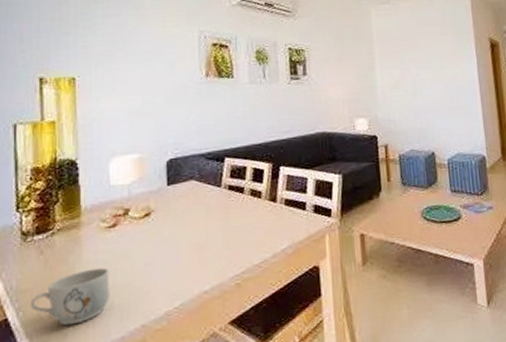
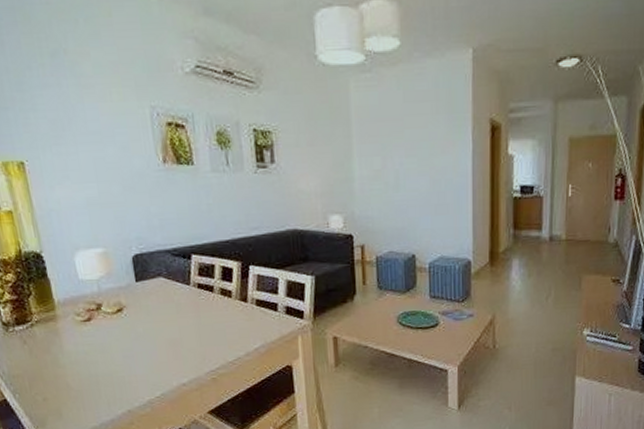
mug: present [29,267,110,326] -> none [23,358,96,408]

